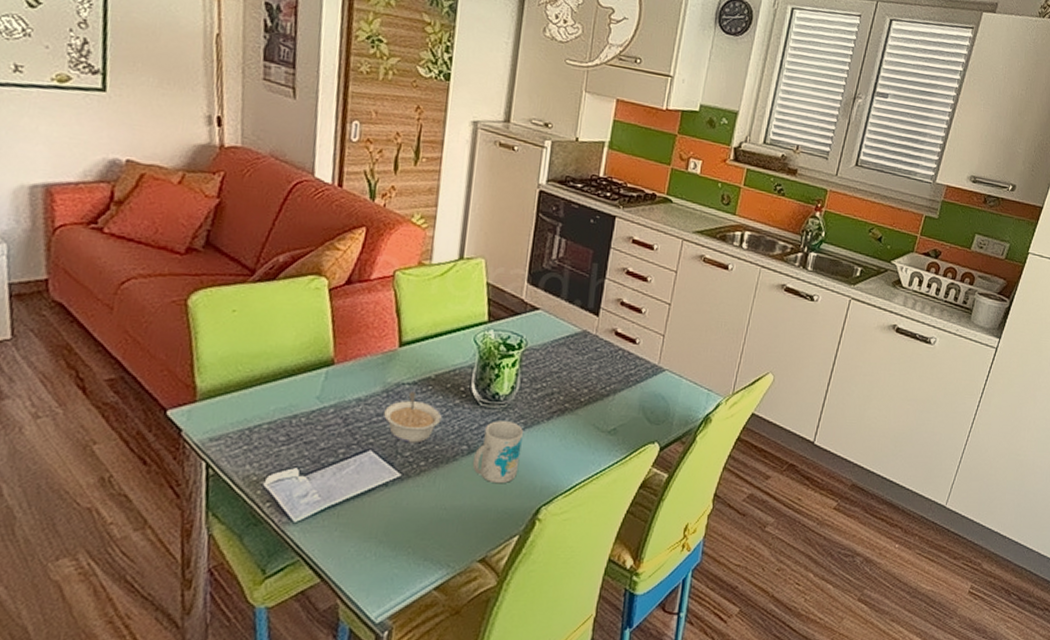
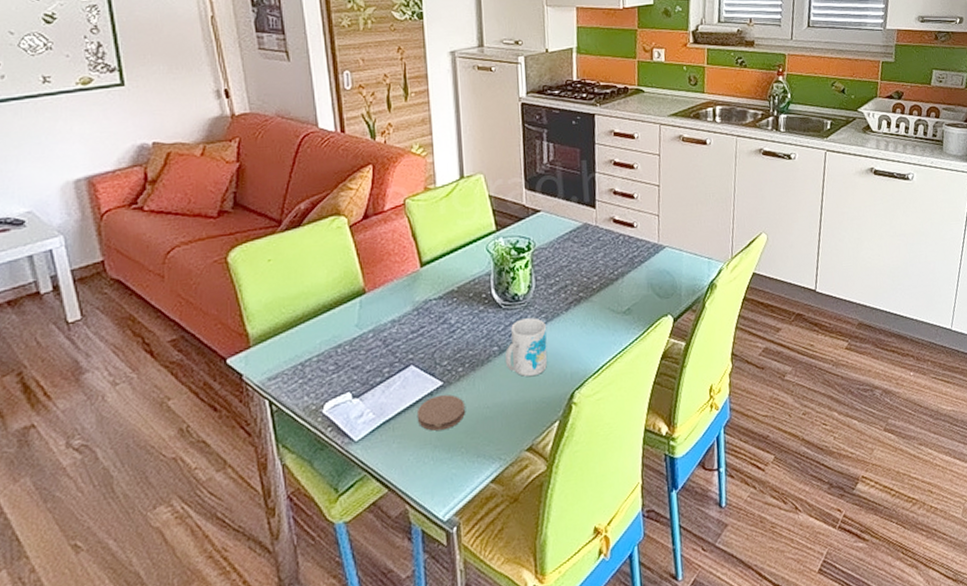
coaster: none [366,488,421,526] -> present [416,394,465,431]
legume: present [384,392,442,444] -> none [418,306,470,354]

